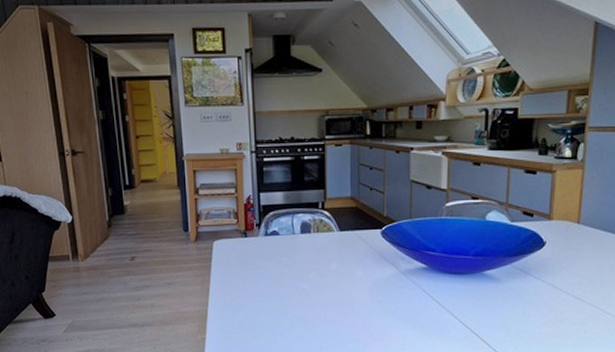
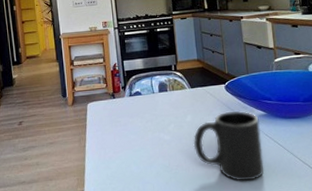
mug: none [336,262,418,340] -> present [193,111,264,181]

